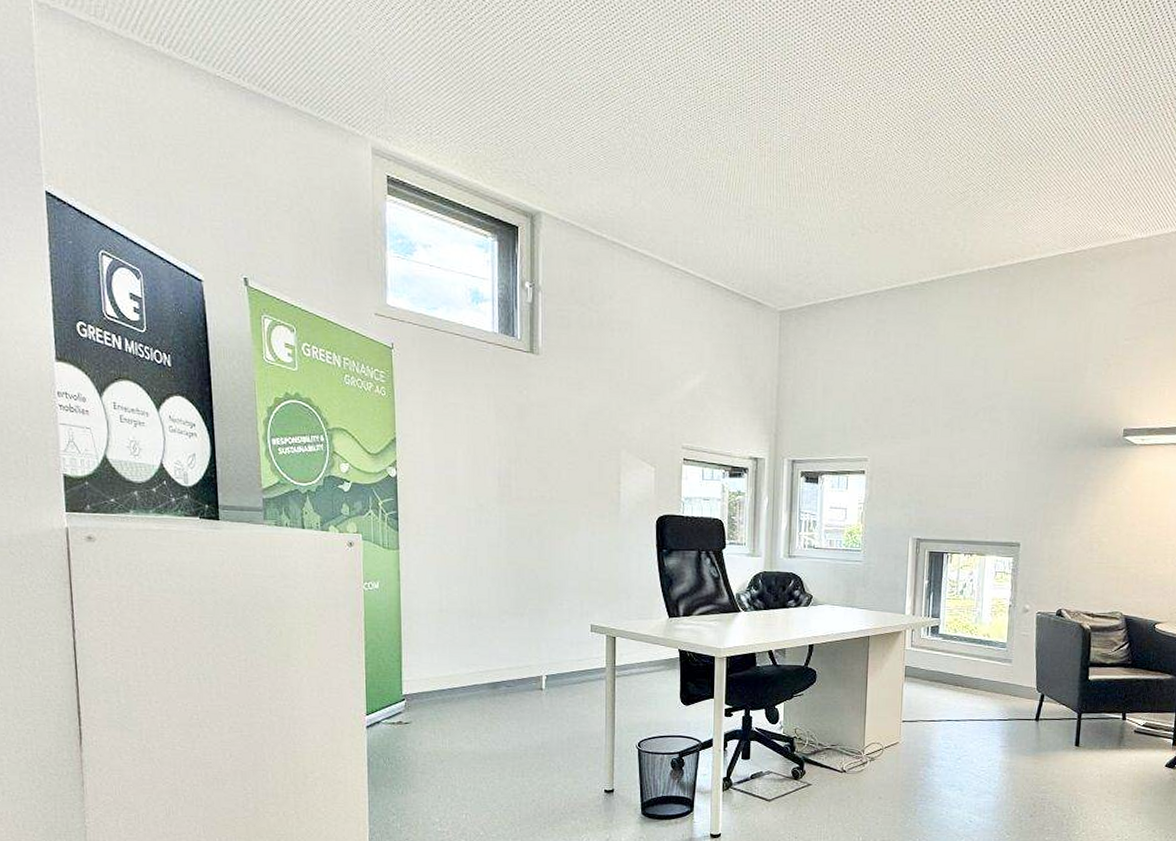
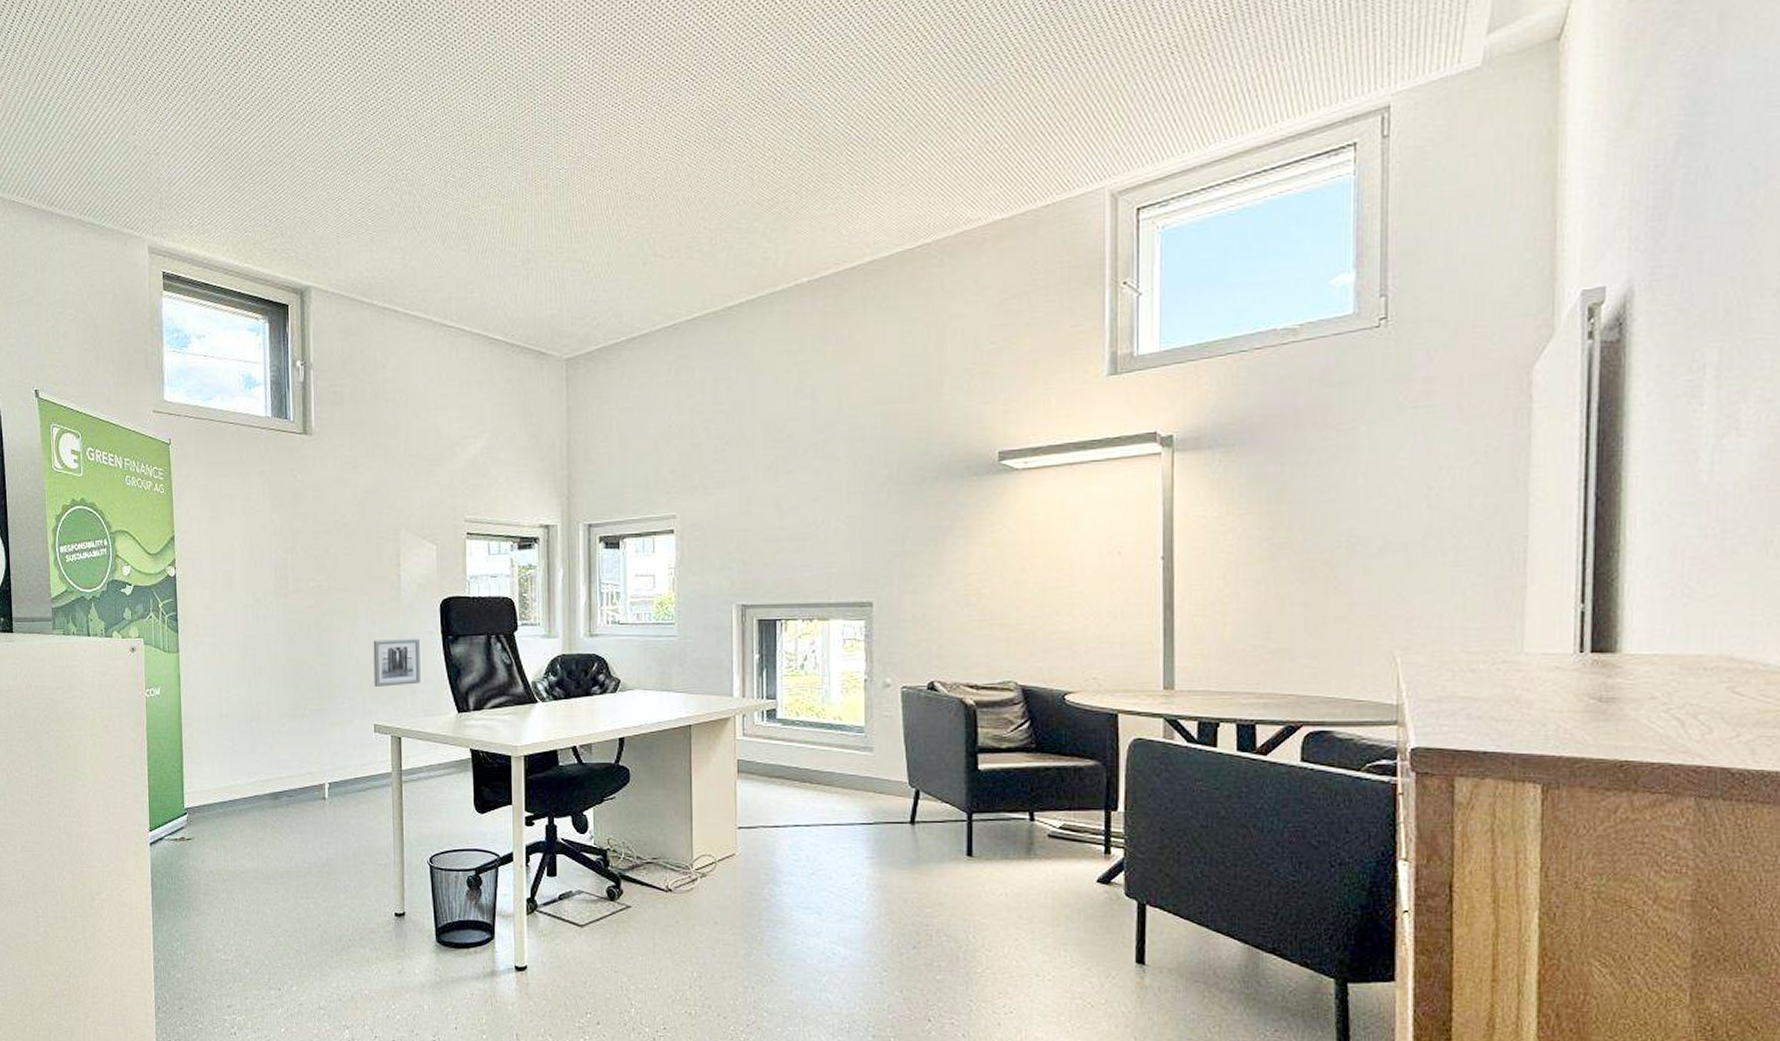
wall art: none [592,549,636,592] -> present [373,638,421,687]

